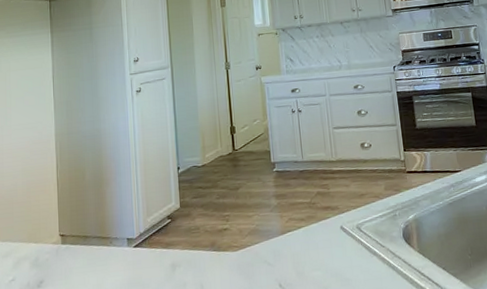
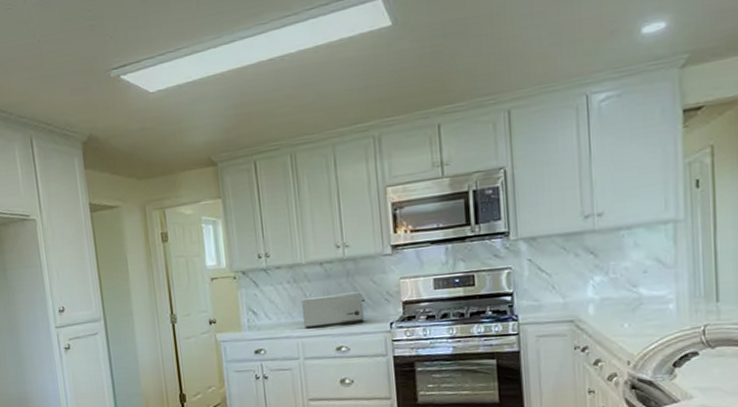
toaster: none [327,43,374,72] -> present [301,291,364,329]

